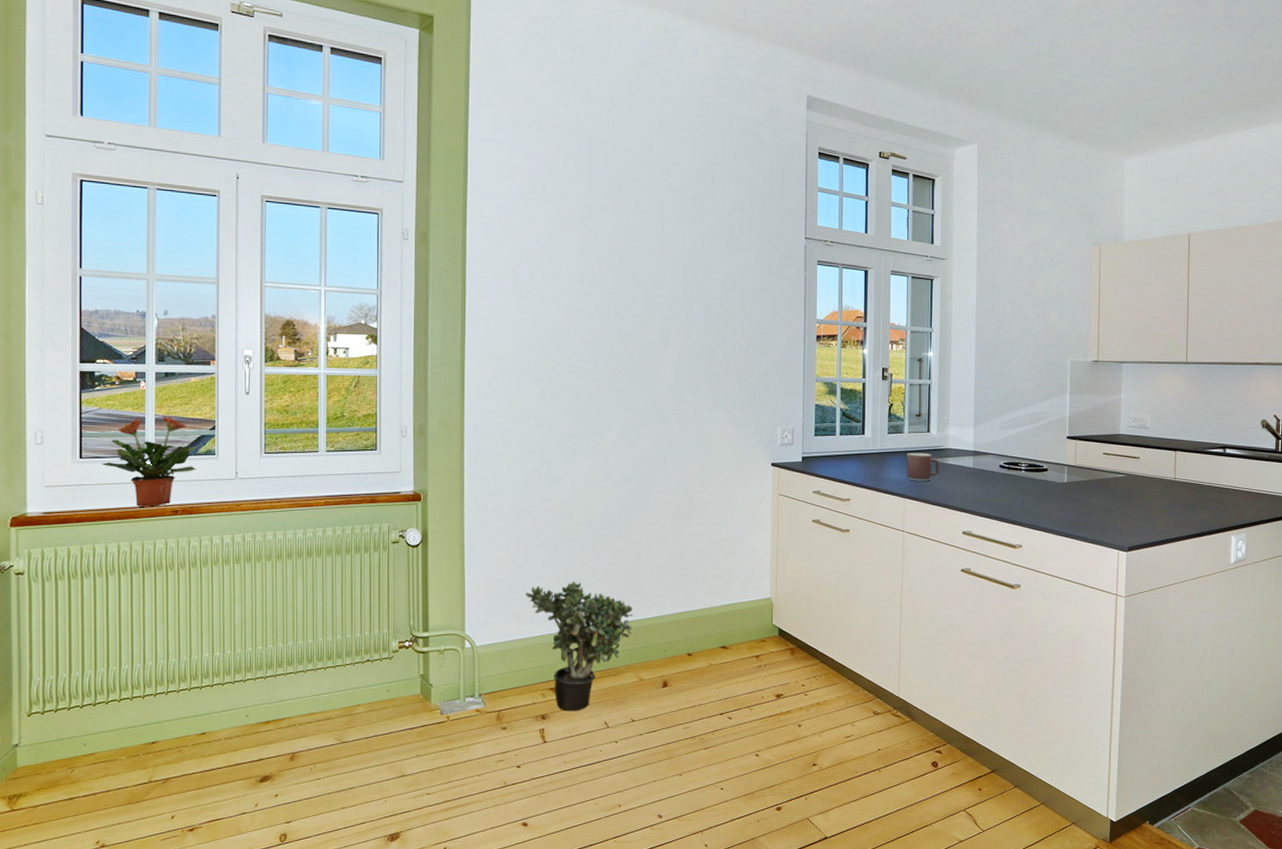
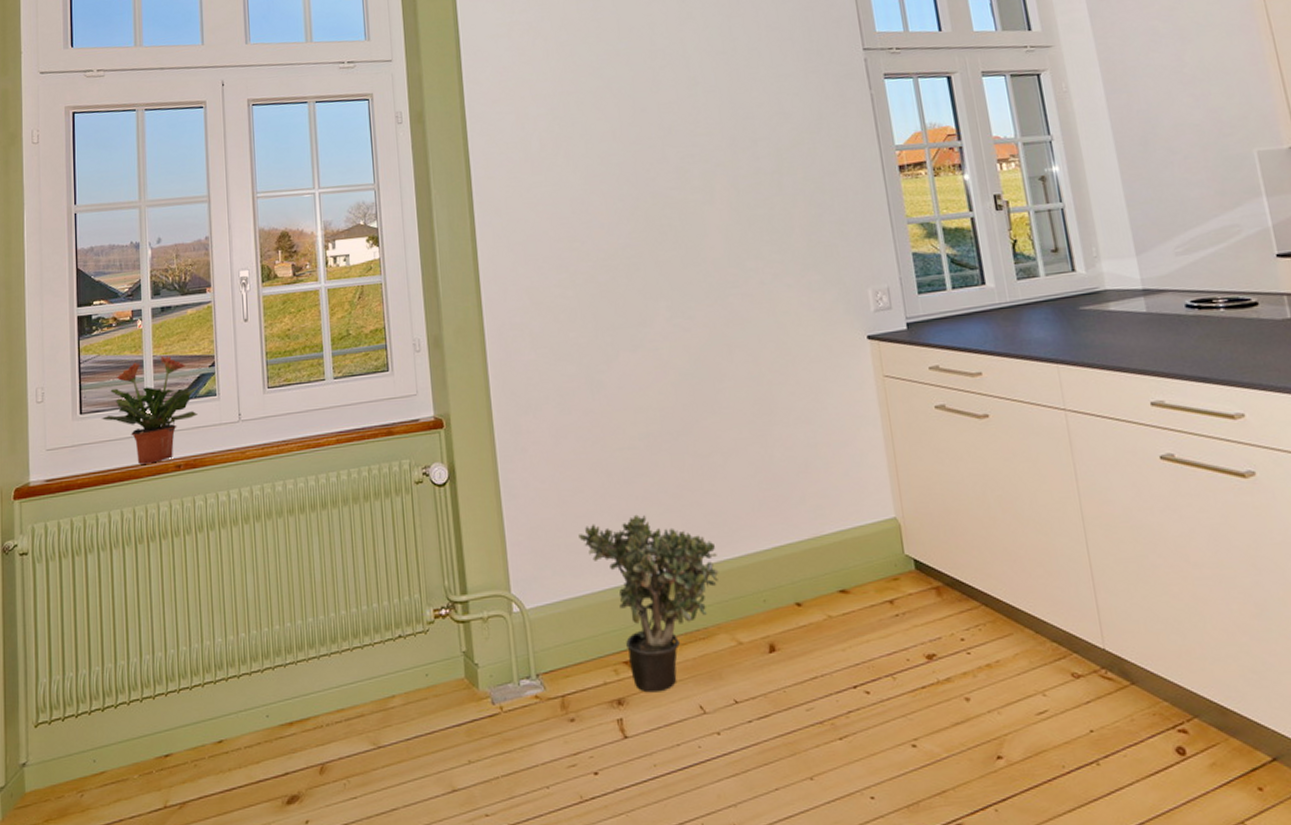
mug: present [906,452,940,481] -> none [1048,299,1100,340]

